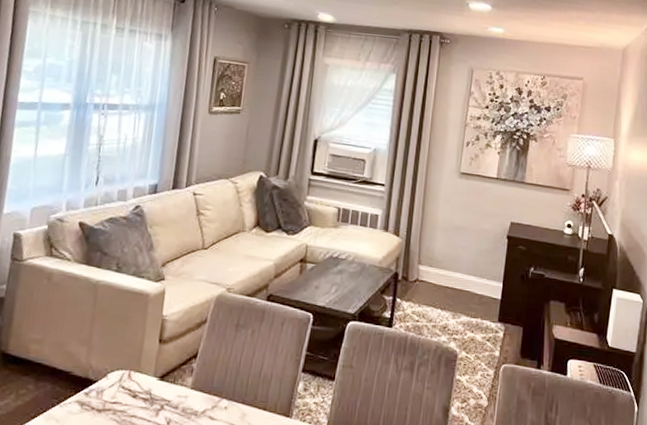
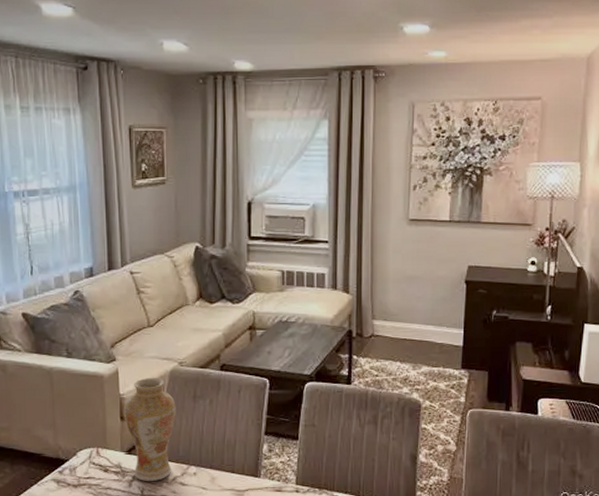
vase: none [162,301,218,412] -> present [123,378,176,481]

